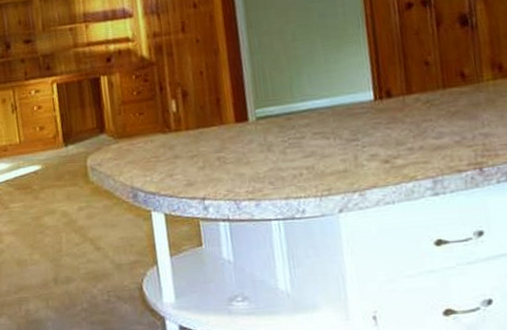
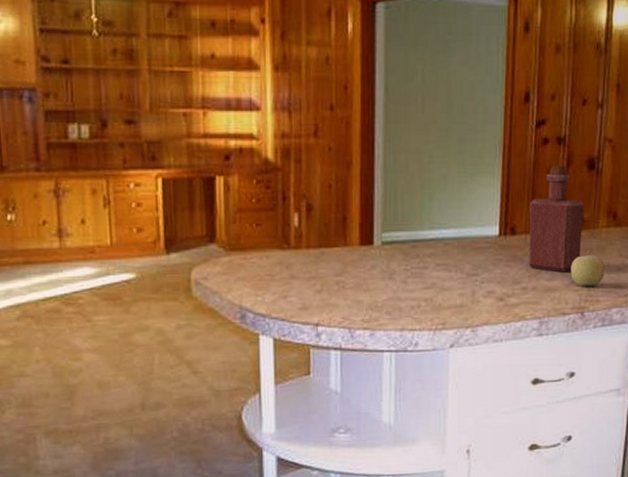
bottle: none [402,25,468,129] -> present [528,165,585,271]
fruit: none [458,104,500,142] -> present [570,250,605,286]

